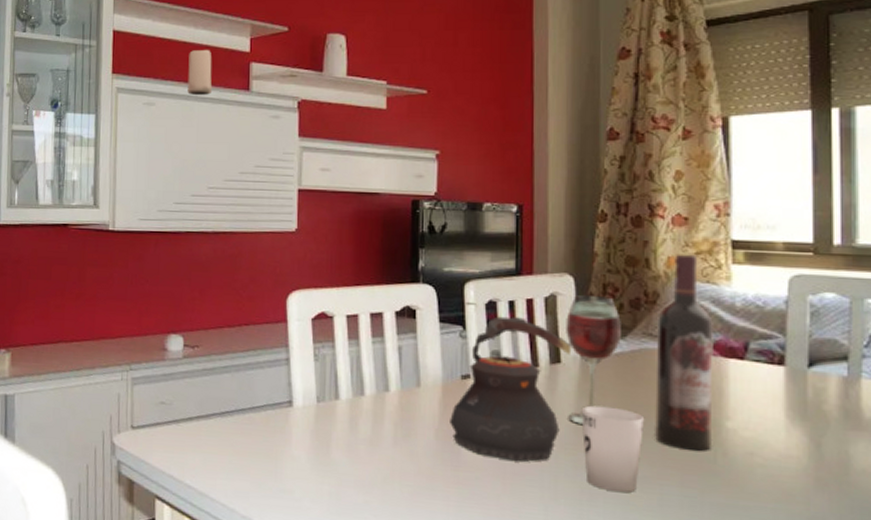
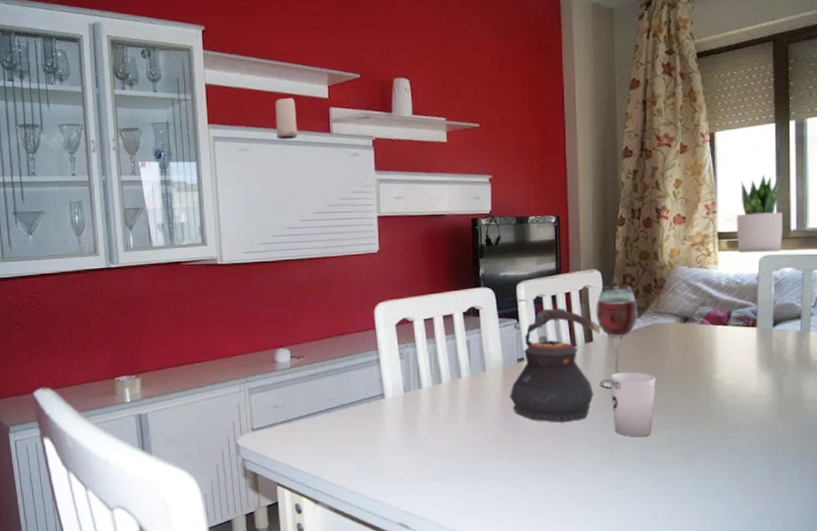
wine bottle: present [654,254,715,451] -> none [663,246,706,399]
planter: none [758,172,822,272] -> present [737,175,782,254]

